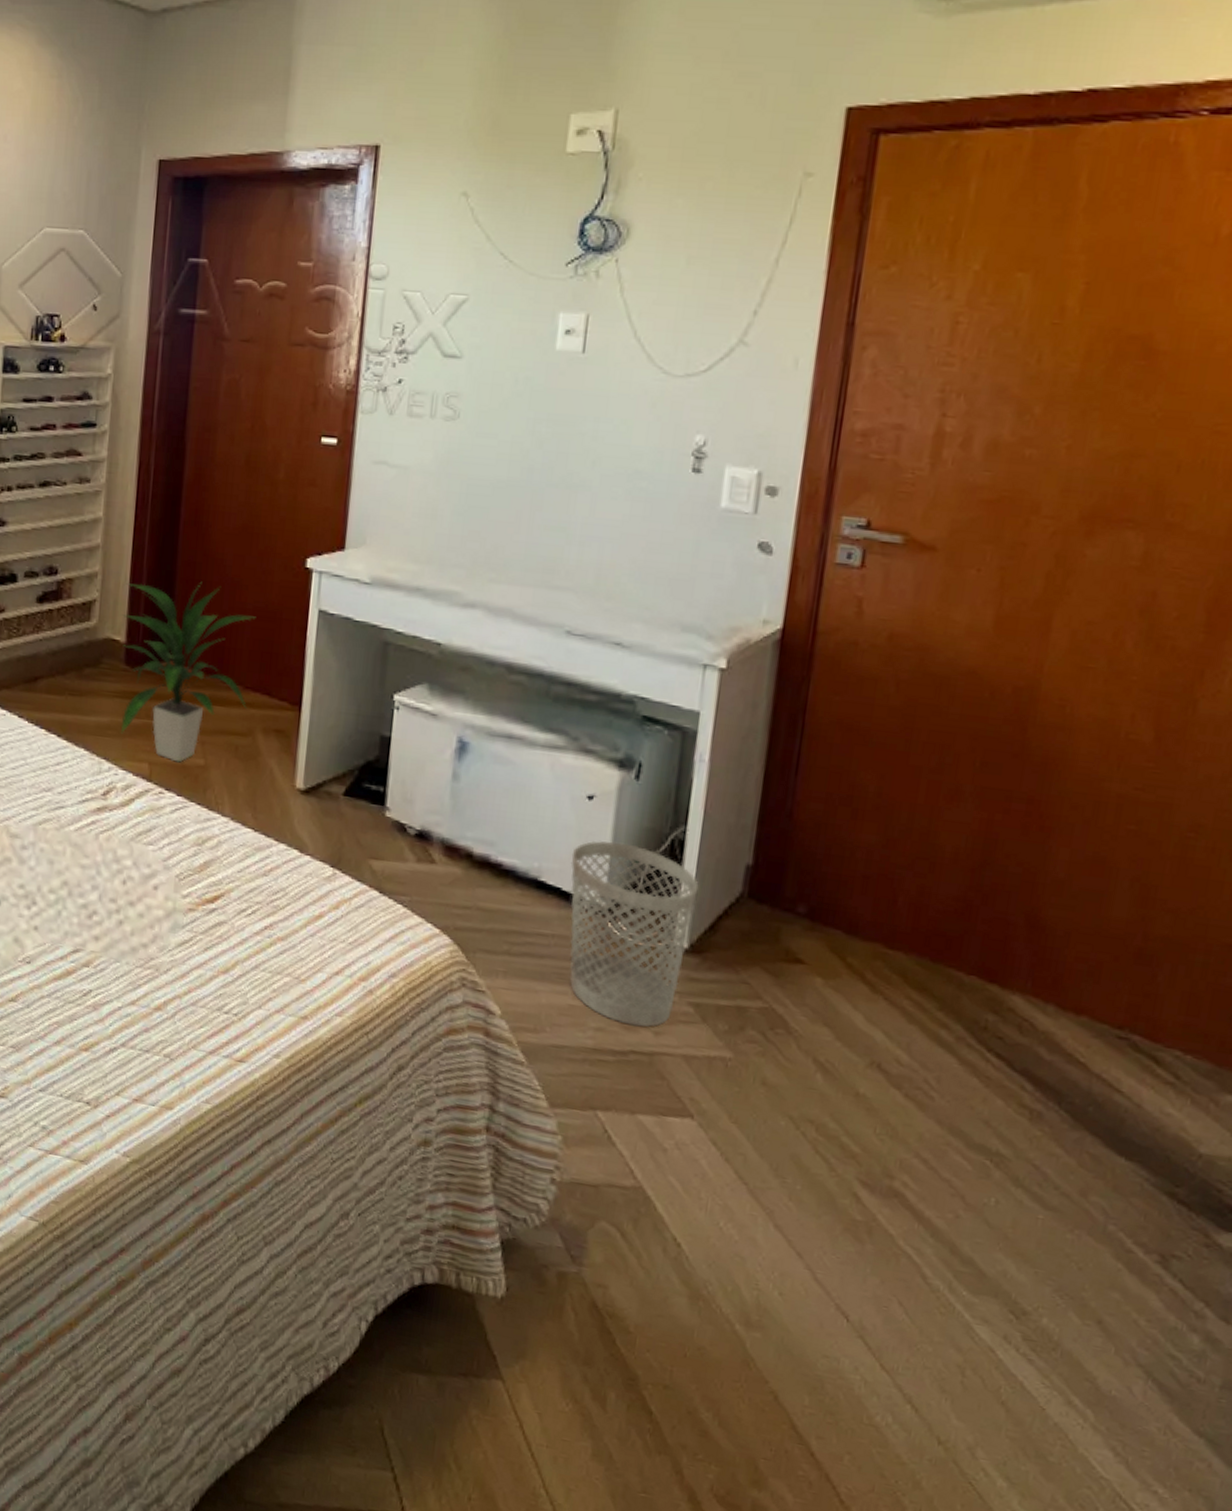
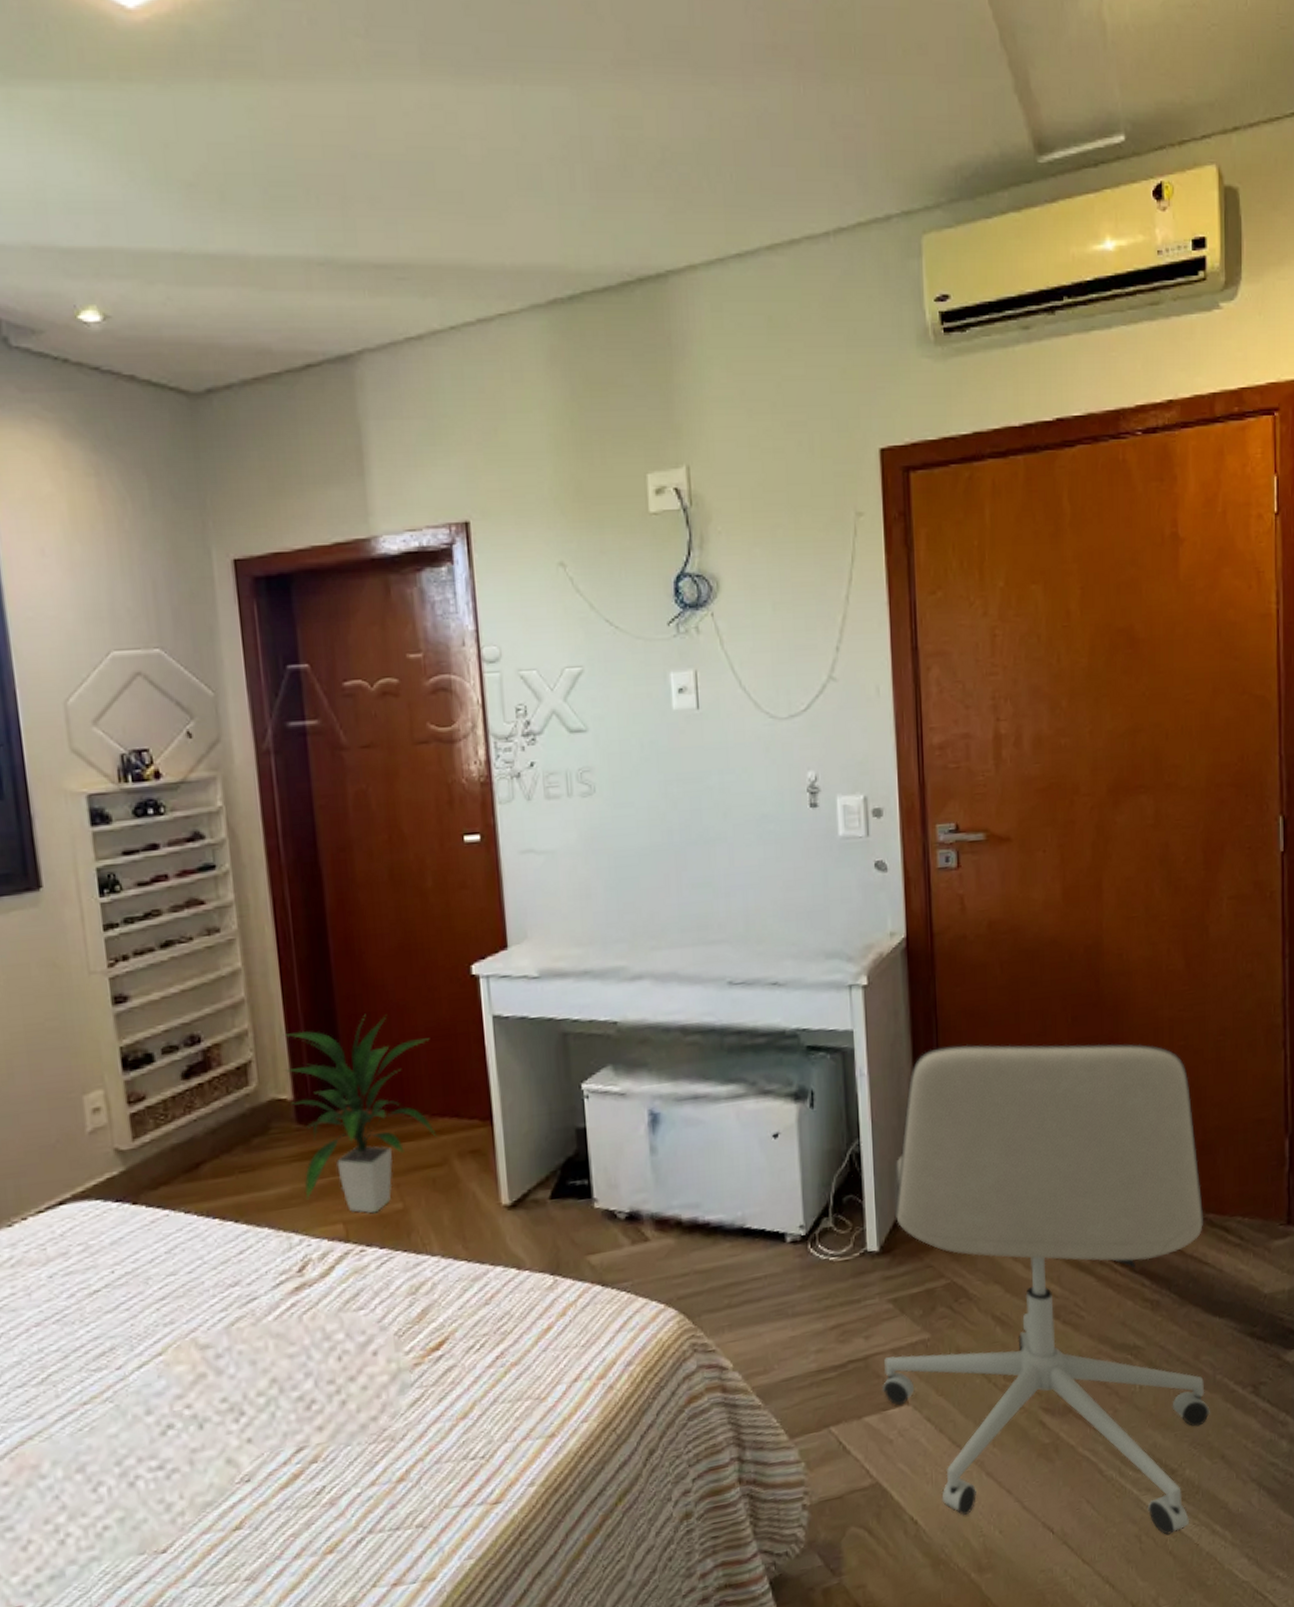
wastebasket: present [569,840,699,1027] -> none [768,1170,879,1339]
office chair: none [664,754,1135,1383] -> present [881,1043,1210,1535]

